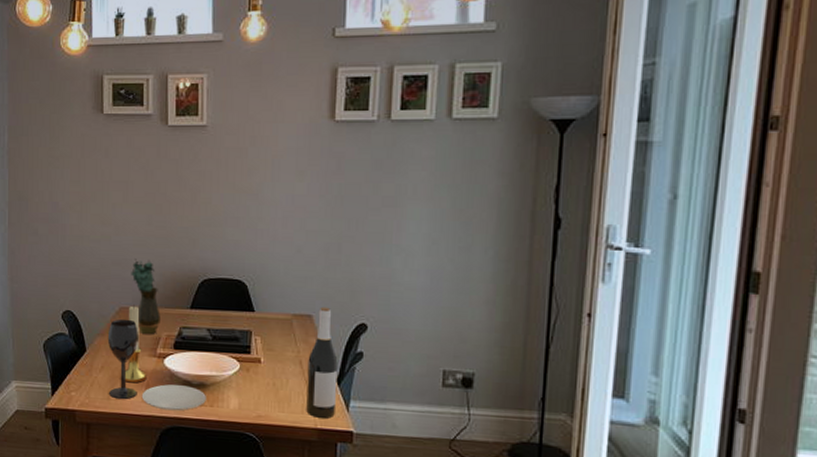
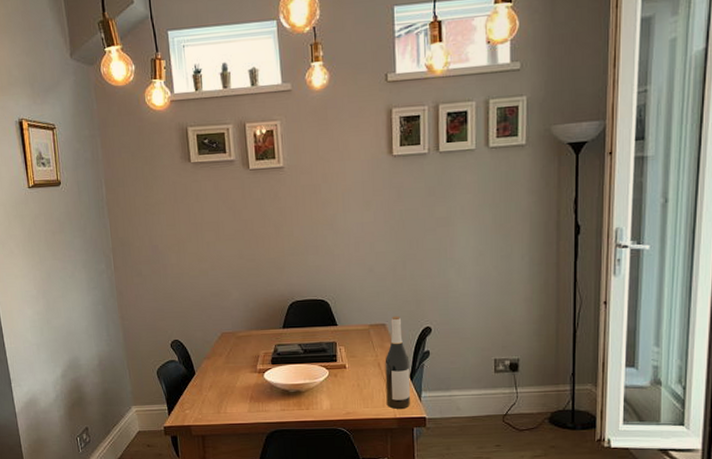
wine glass: present [107,319,140,399] -> none [213,342,243,411]
candle holder: present [124,304,147,384] -> none [230,329,251,397]
vase: present [131,259,160,334] -> none [228,289,258,354]
plate: present [141,384,206,411] -> none [247,394,303,417]

